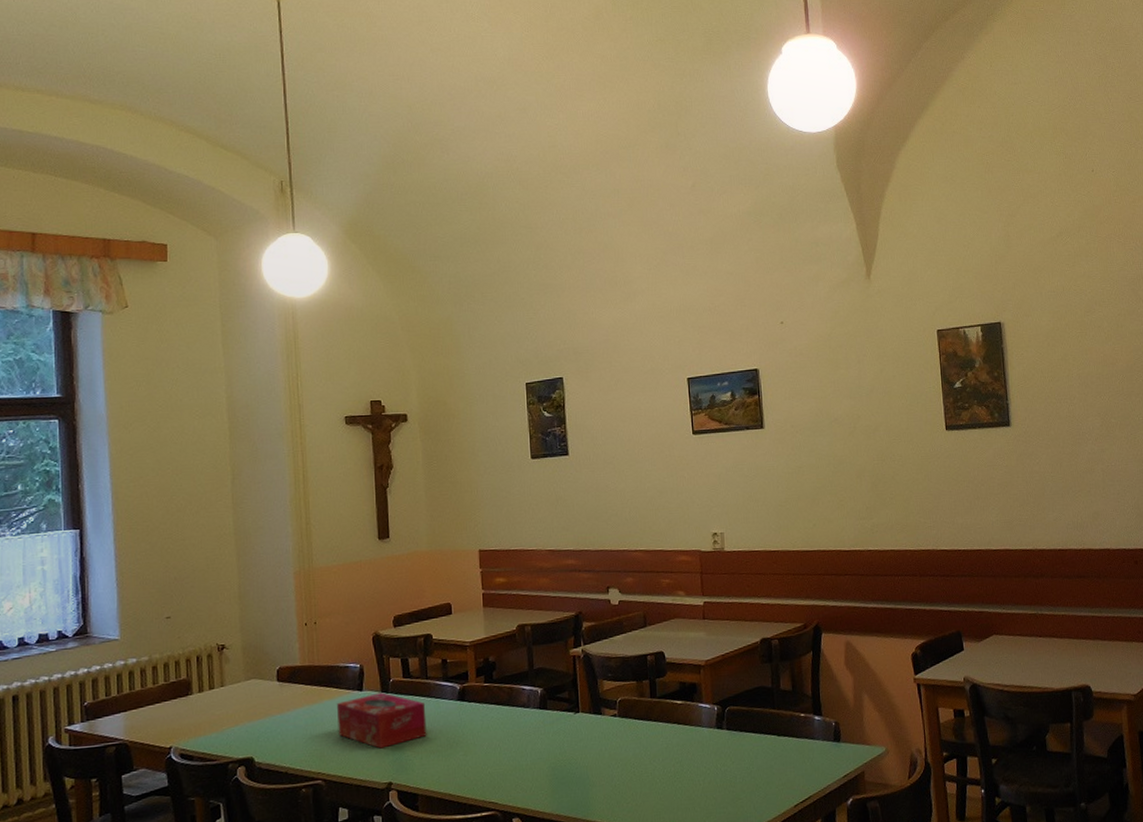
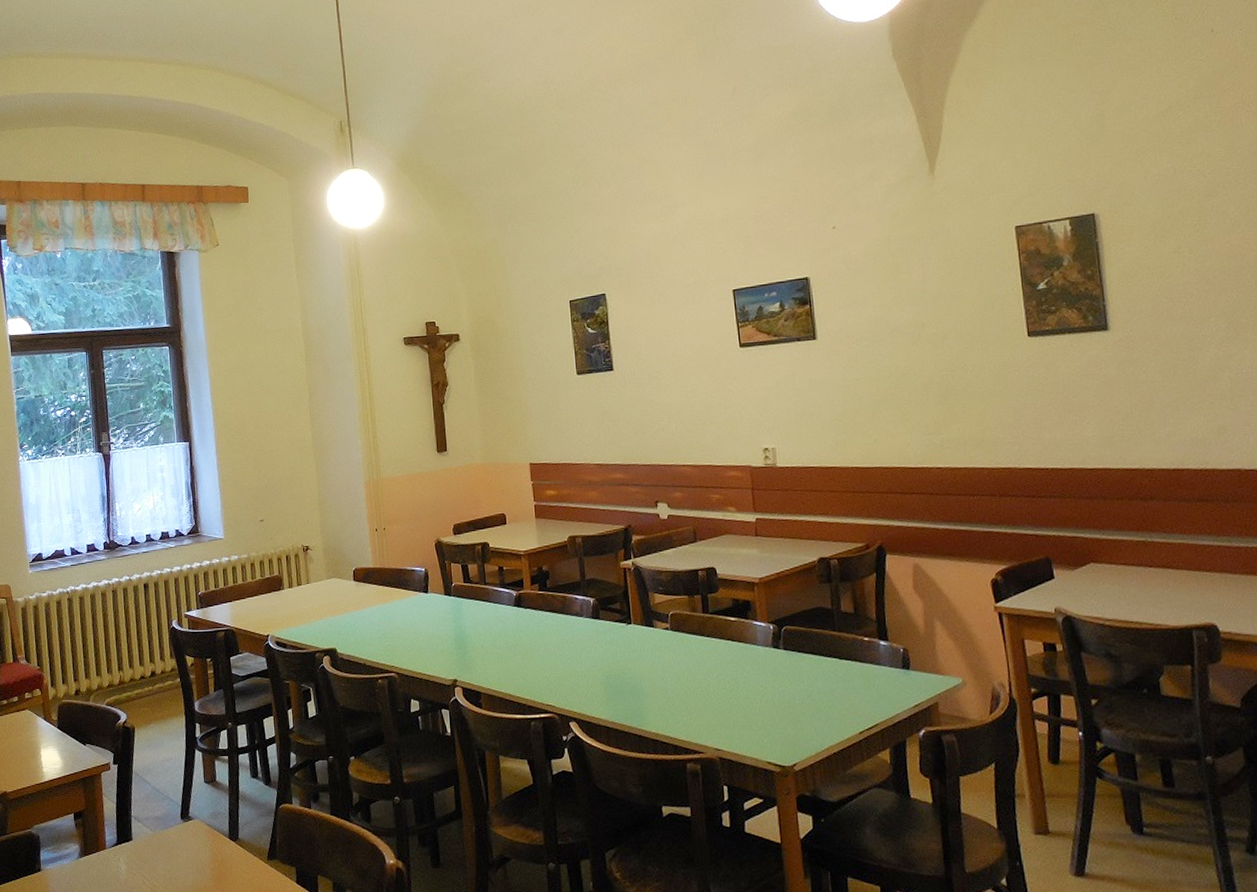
tissue box: present [337,692,427,749] -> none [406,596,487,648]

